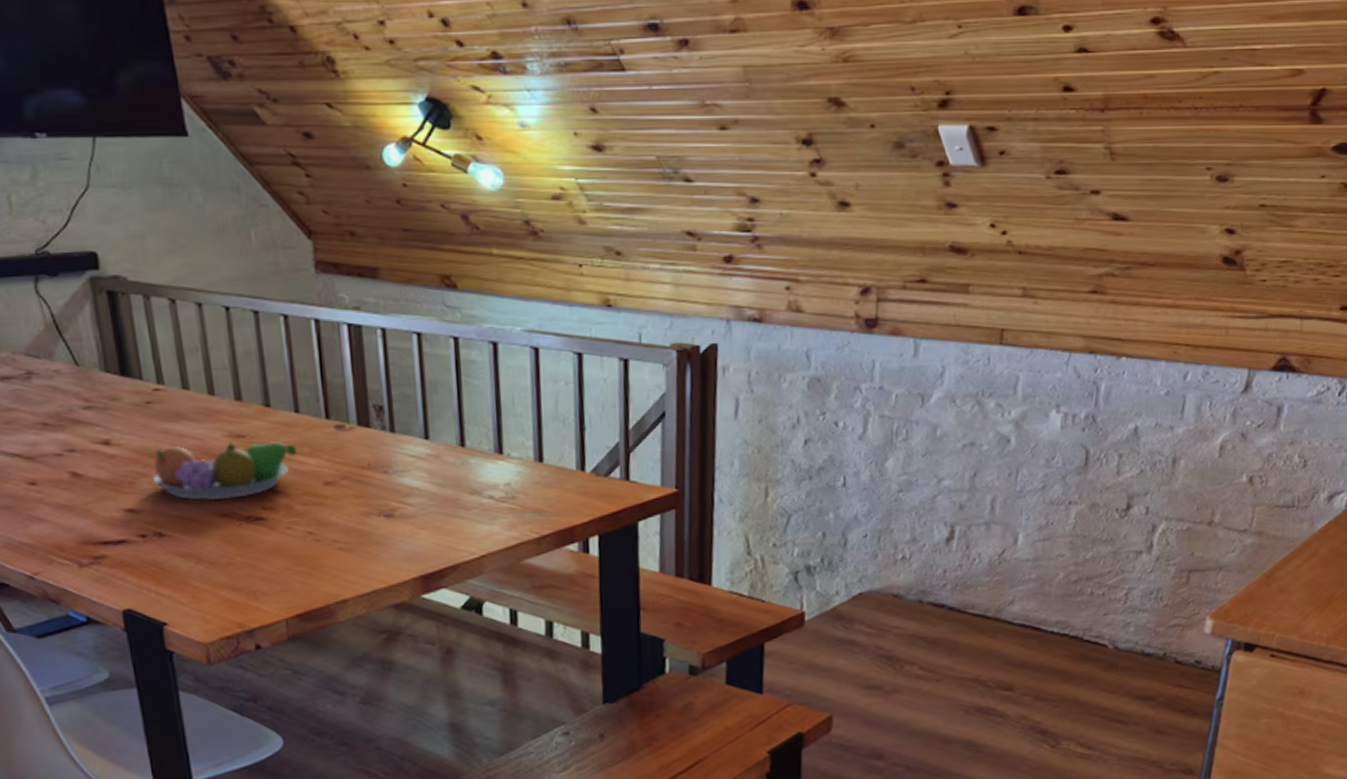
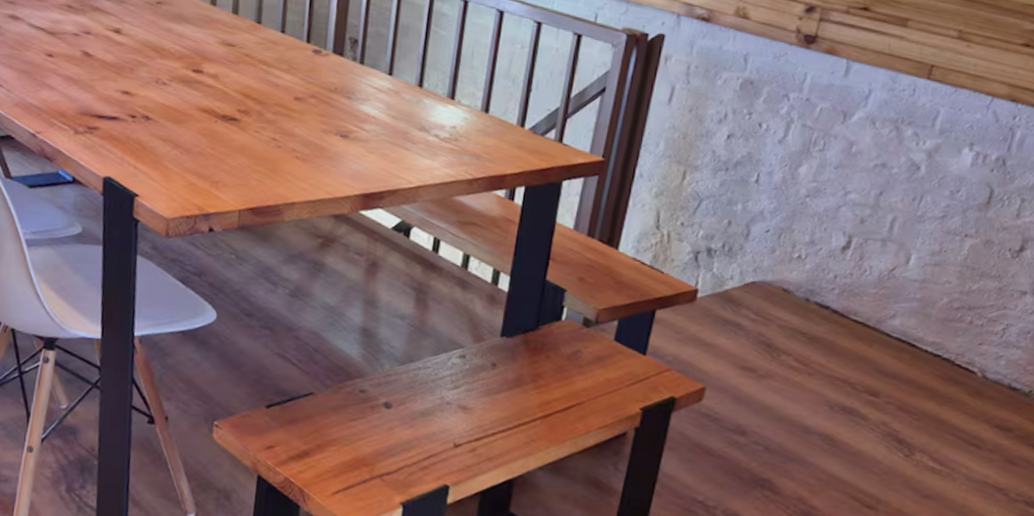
fruit bowl: present [153,441,298,501] -> none [150,43,277,98]

